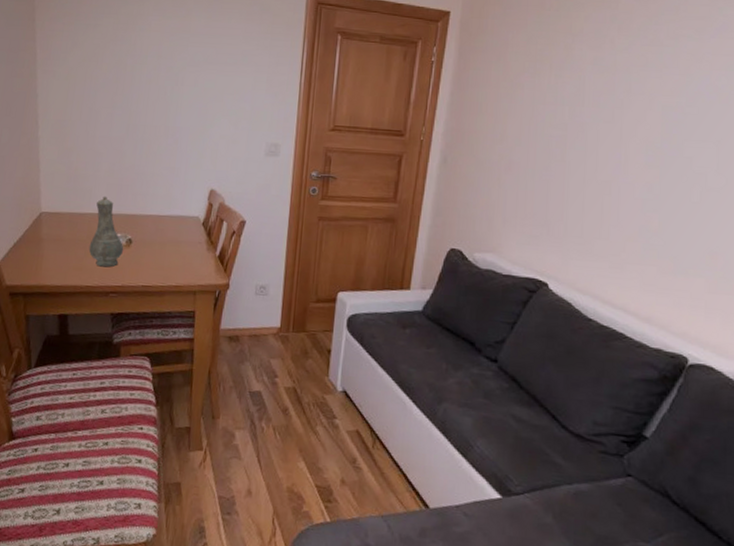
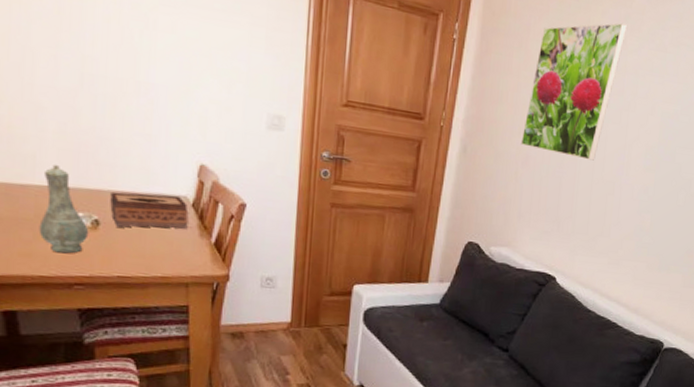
tissue box: none [140,215,200,245] -> present [110,191,189,230]
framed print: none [502,25,615,161] -> present [520,23,628,161]

